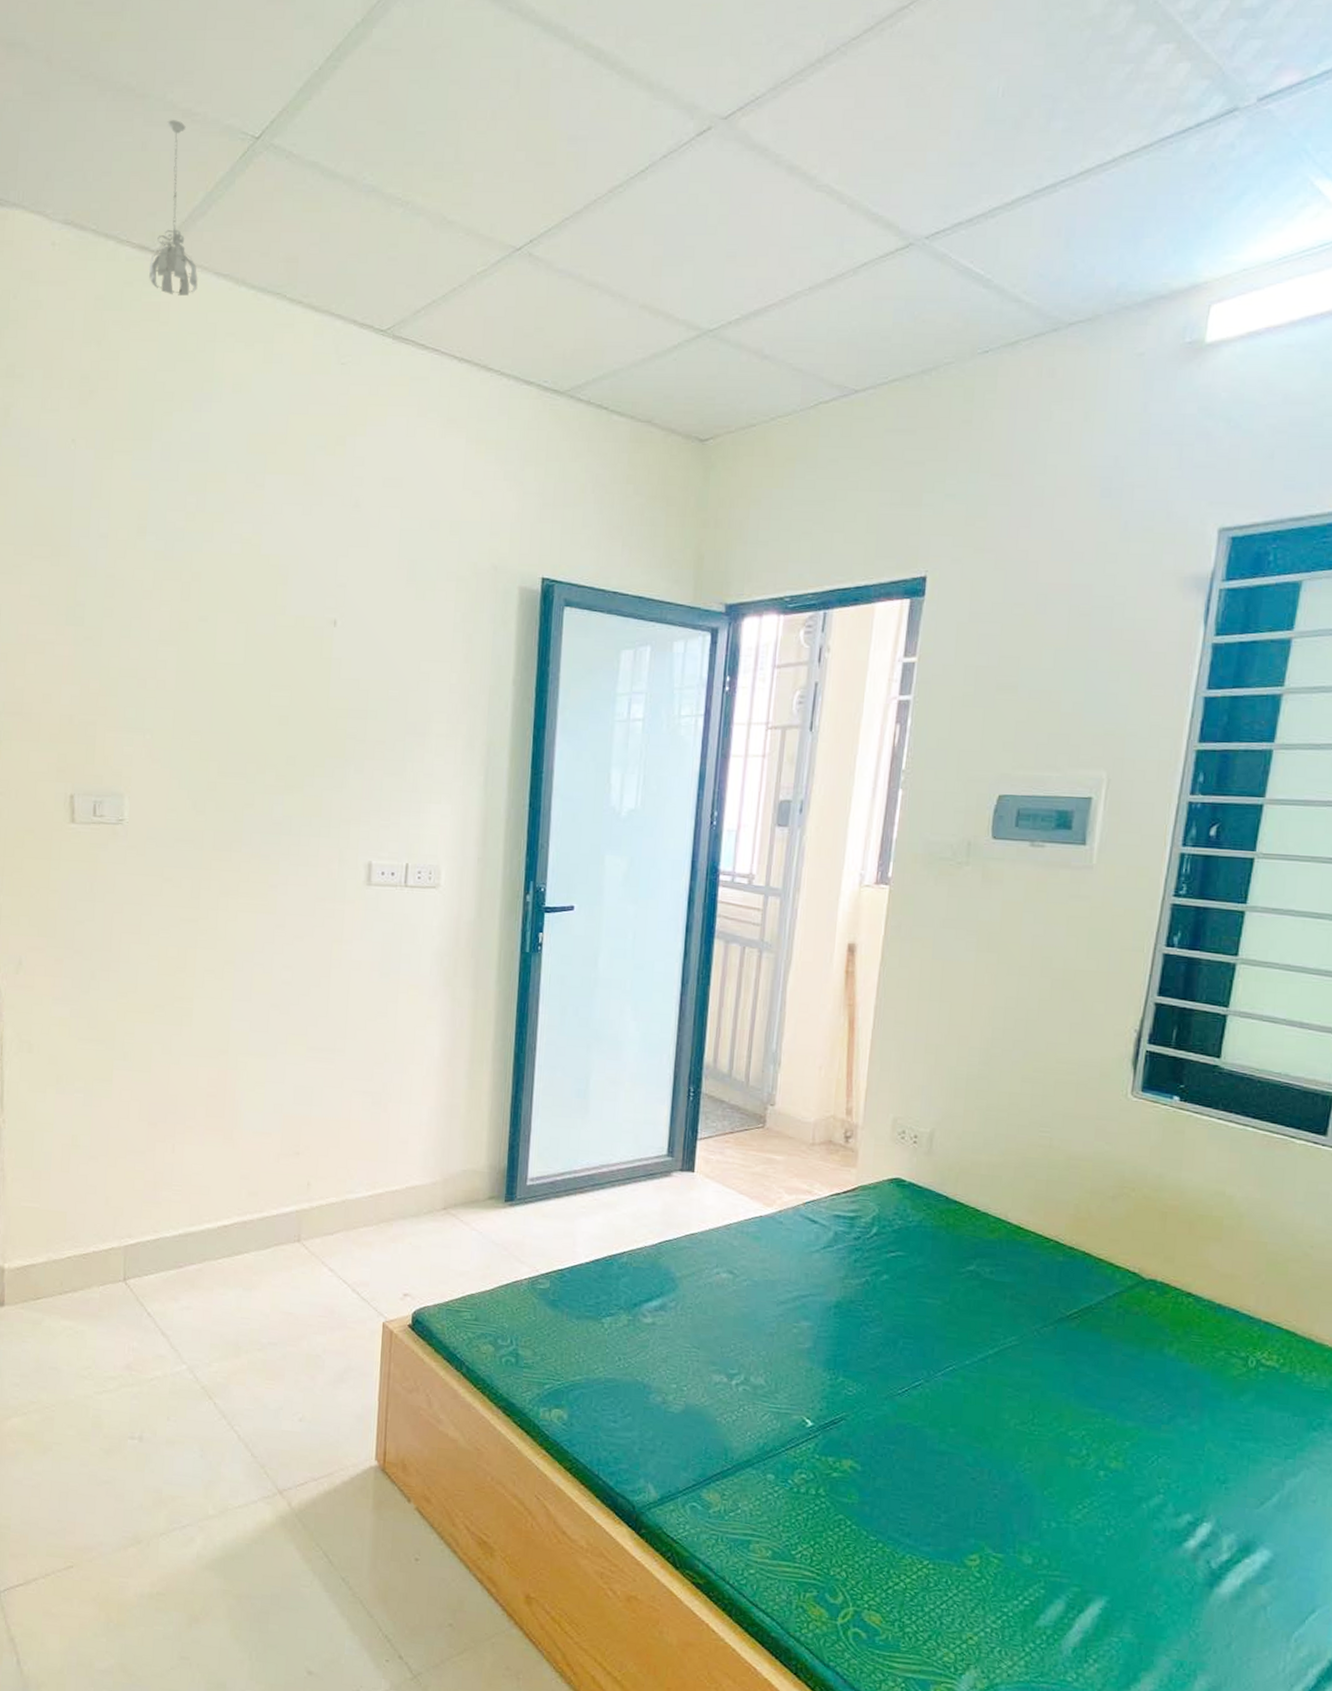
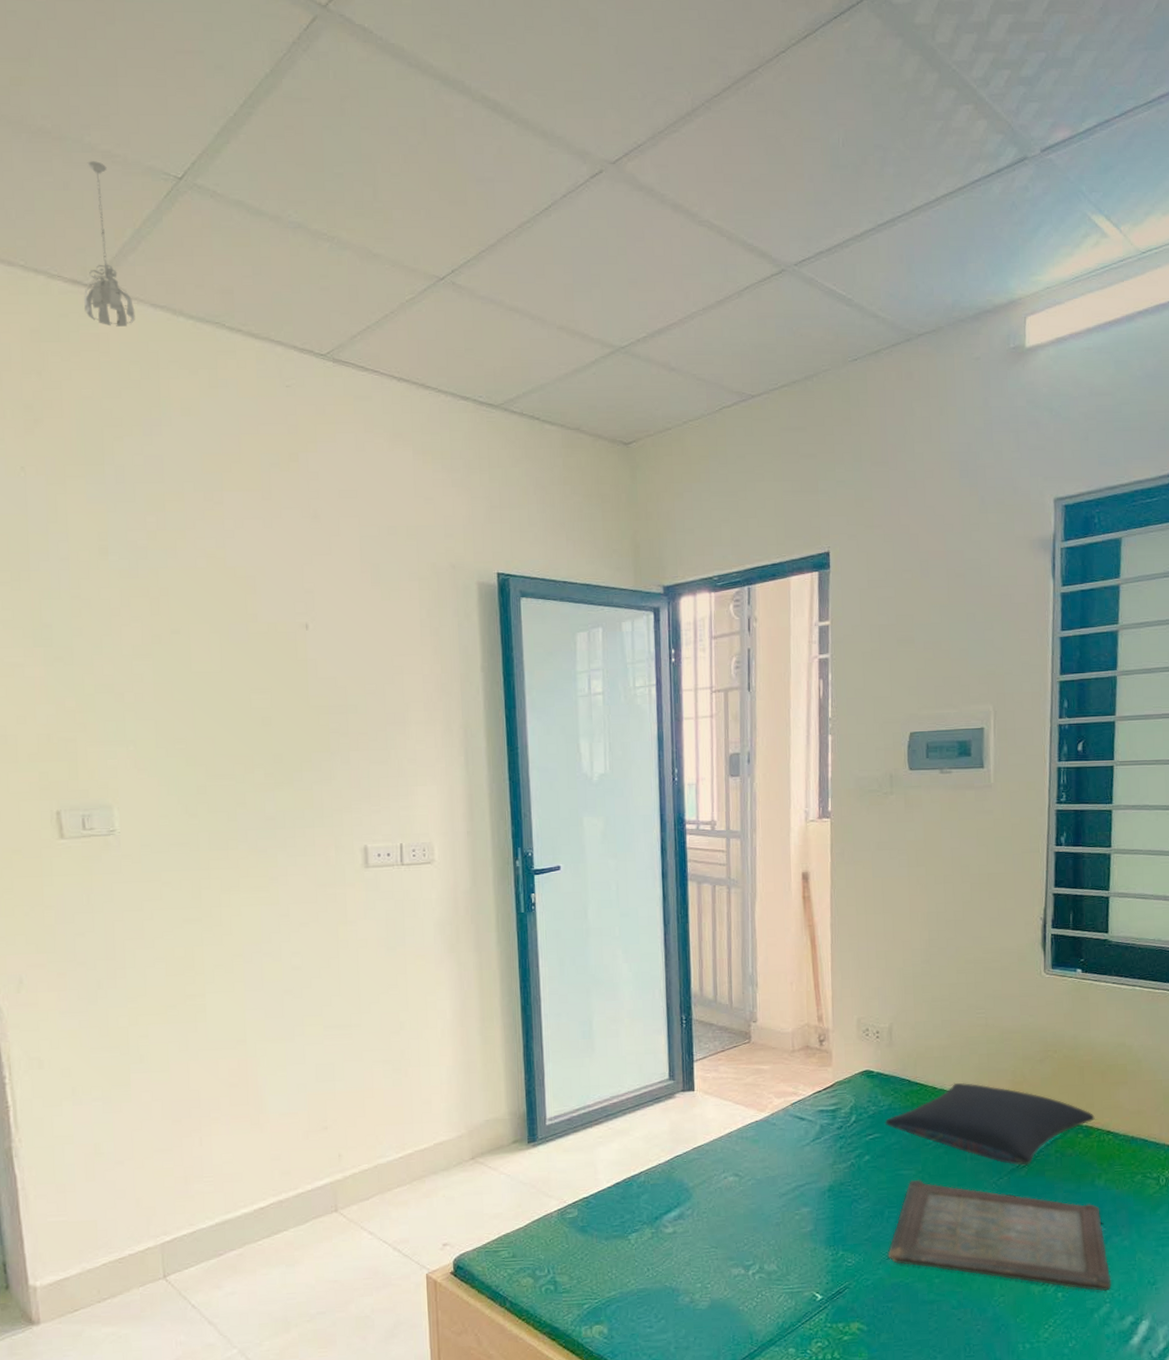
serving tray: none [896,1310,1170,1479] -> present [887,1179,1111,1291]
pillow: none [911,1207,1174,1317] -> present [885,1082,1095,1166]

